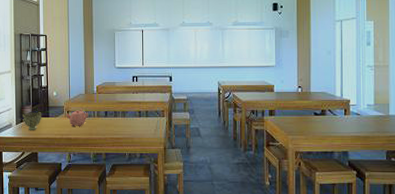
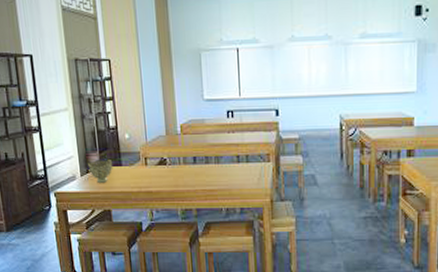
teapot: present [66,108,88,126] -> none [143,153,172,177]

